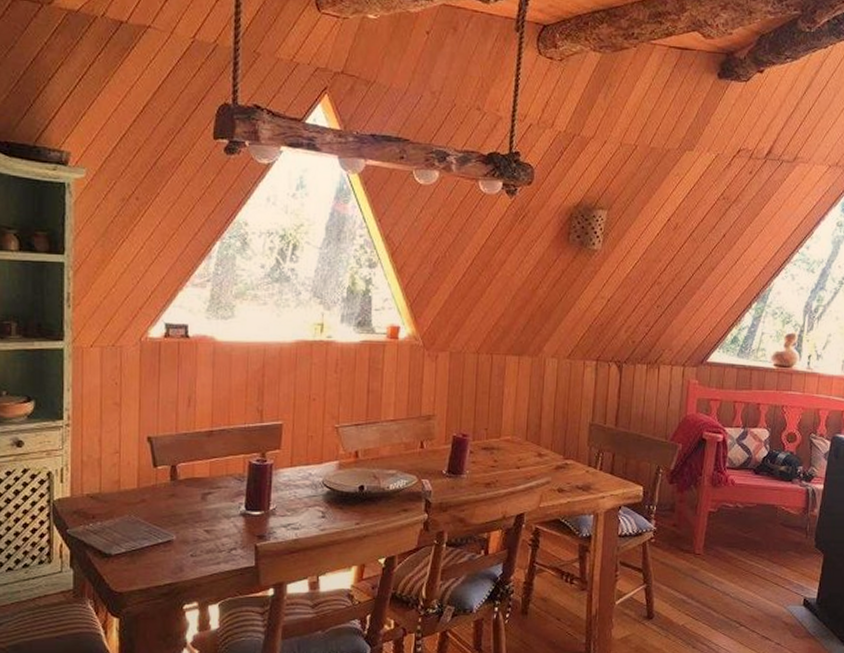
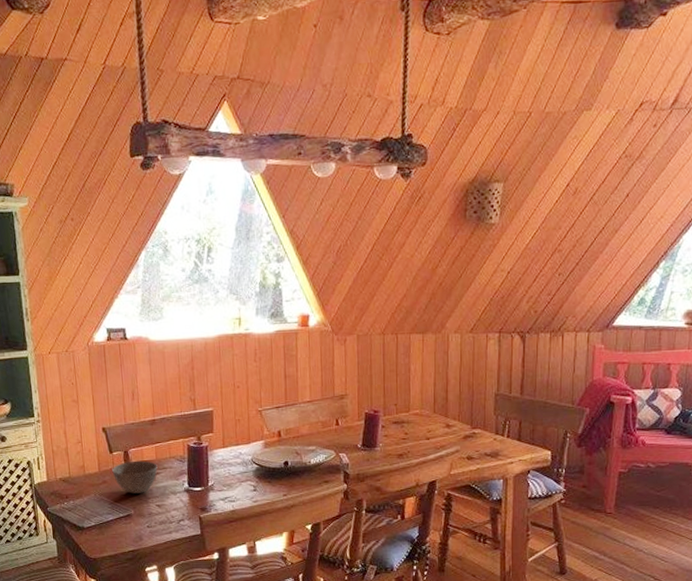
bowl: none [154,477,210,516] -> present [112,460,158,493]

